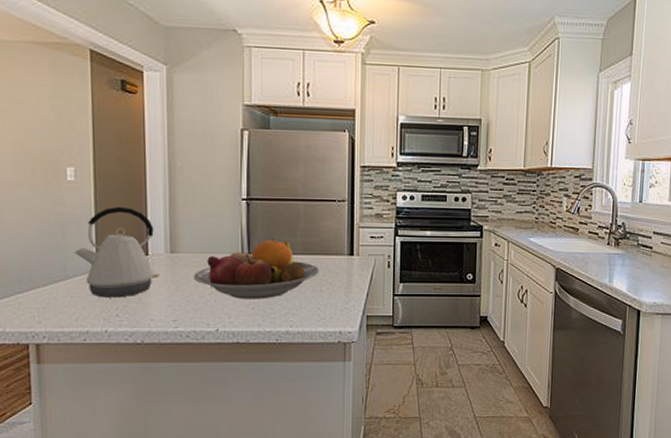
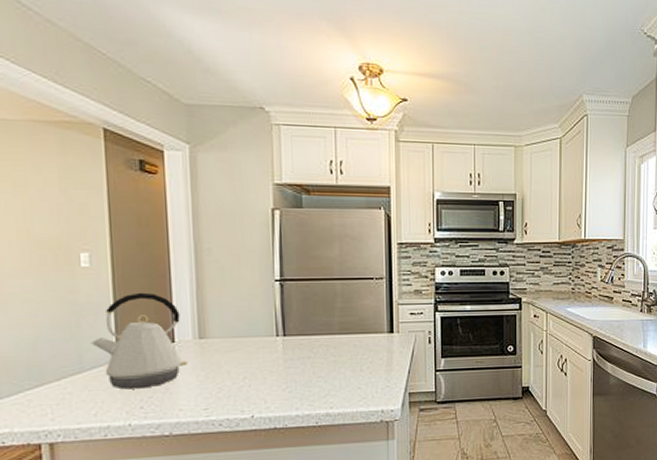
fruit bowl: present [193,239,320,299] -> none [224,320,359,383]

